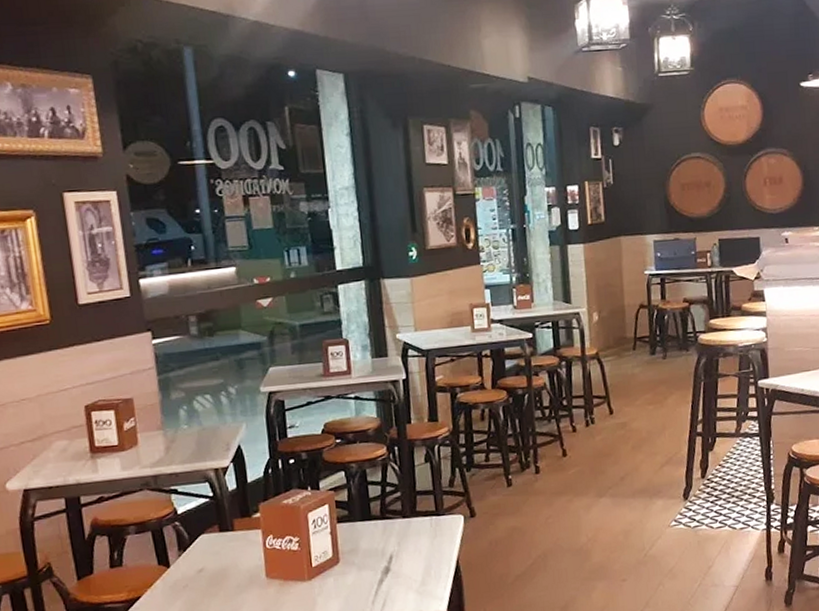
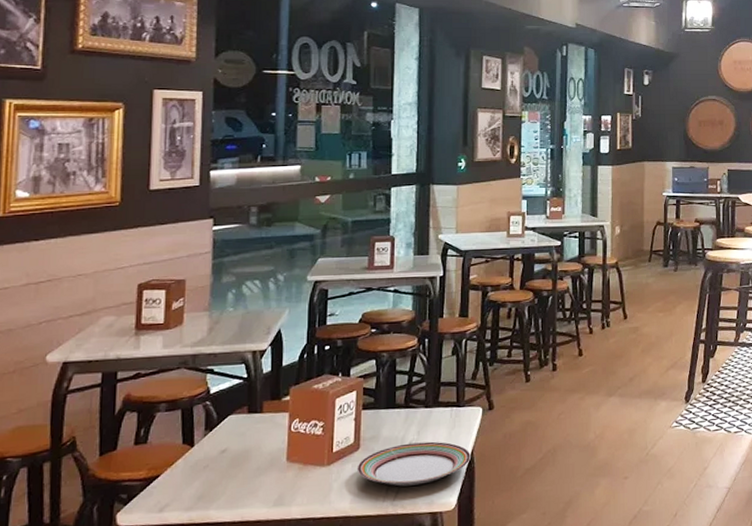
plate: none [339,552,457,598] -> present [357,441,471,487]

